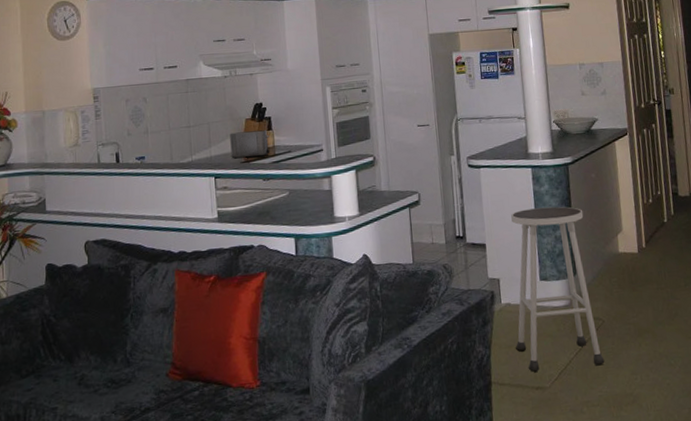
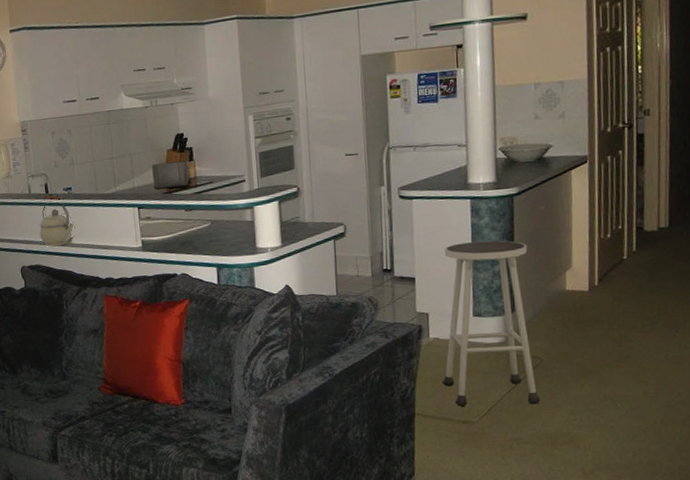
kettle: none [107,165,147,220] -> present [39,195,75,247]

